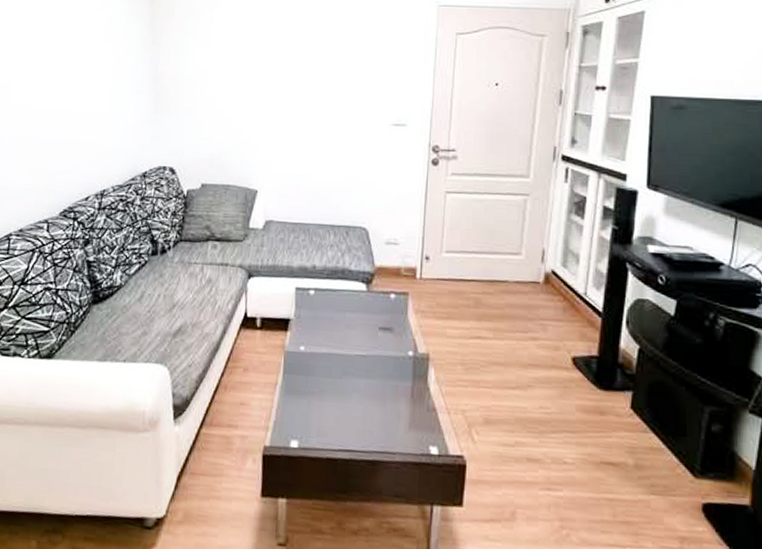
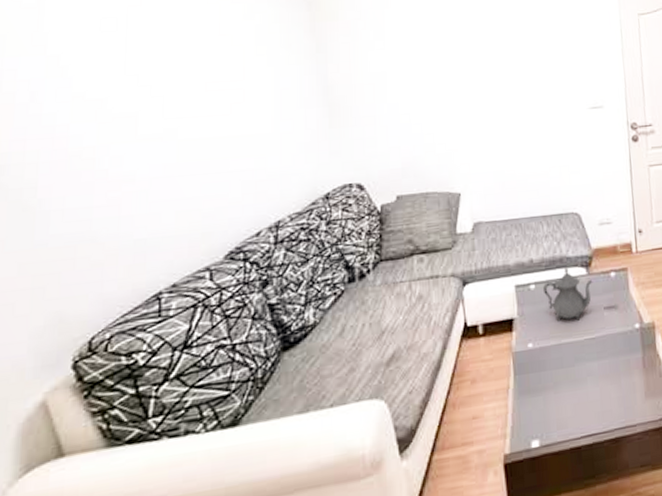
teapot: none [322,279,372,336] -> present [543,266,593,322]

